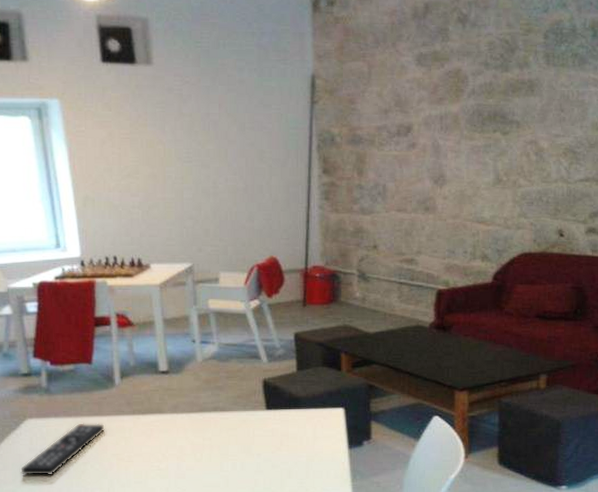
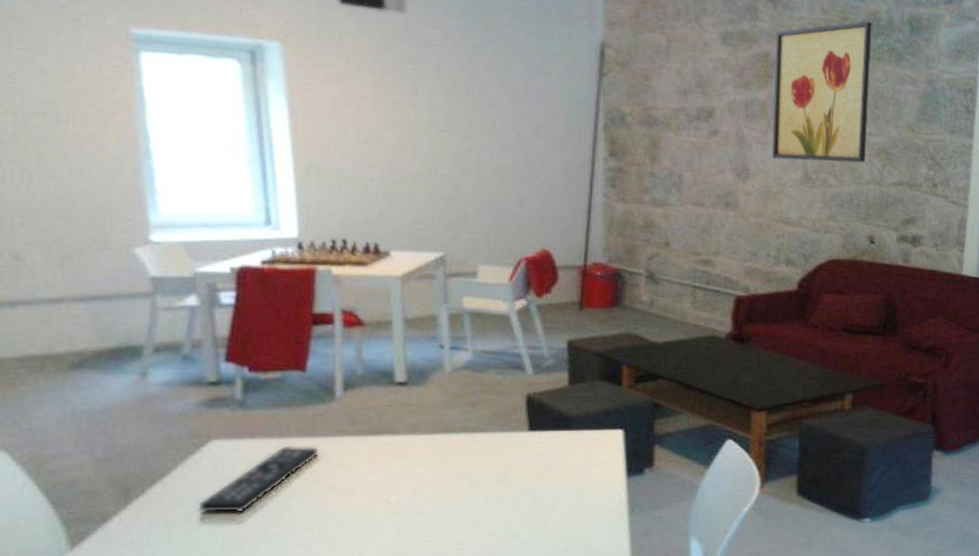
wall art: none [465,30,556,165] -> present [772,21,872,163]

